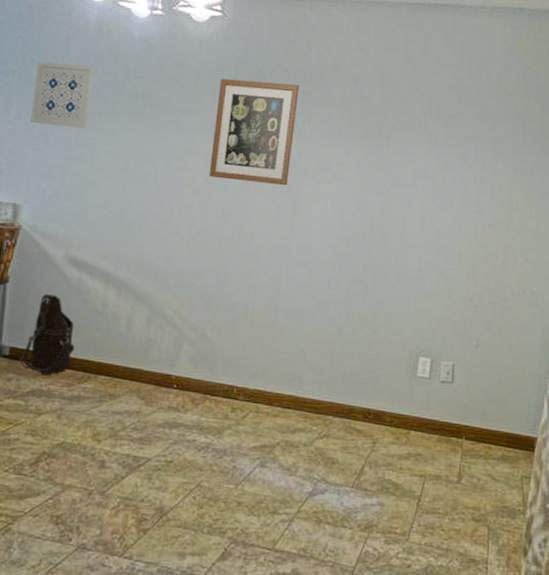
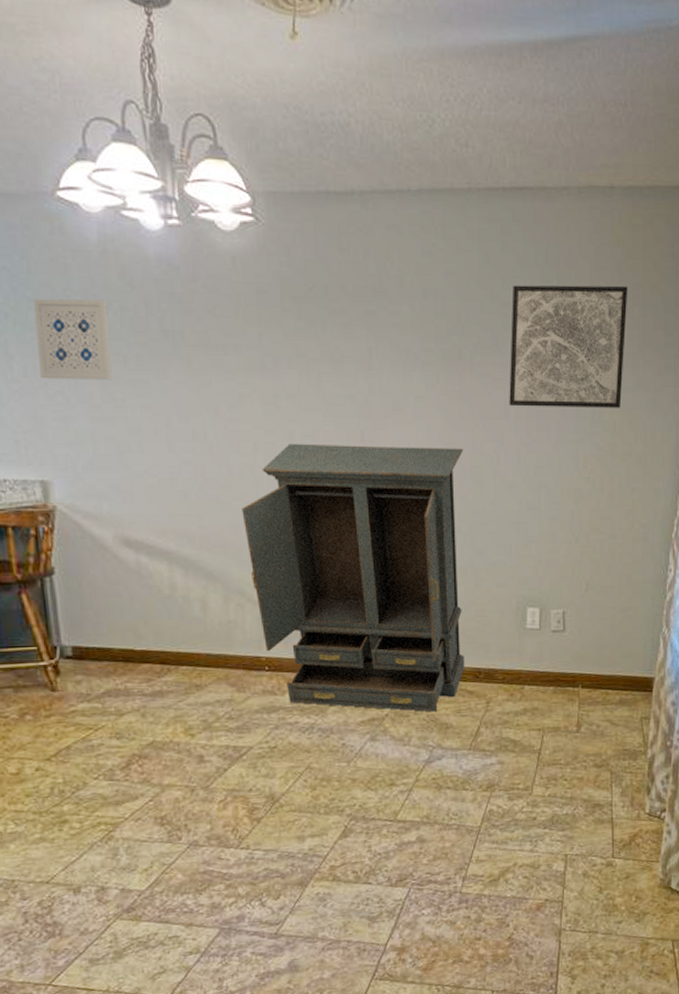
shoulder bag: present [20,294,75,376] -> none [86,583,147,673]
storage cabinet: none [174,192,375,446] -> present [241,443,465,712]
wall art: present [209,78,299,186] -> none [264,302,362,430]
wall art: none [419,79,531,187] -> present [509,285,628,408]

